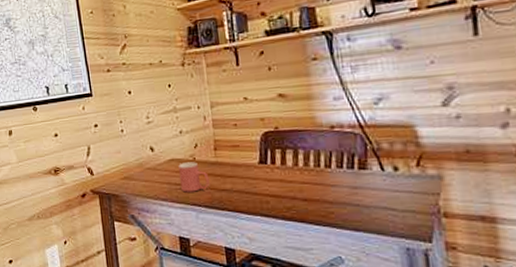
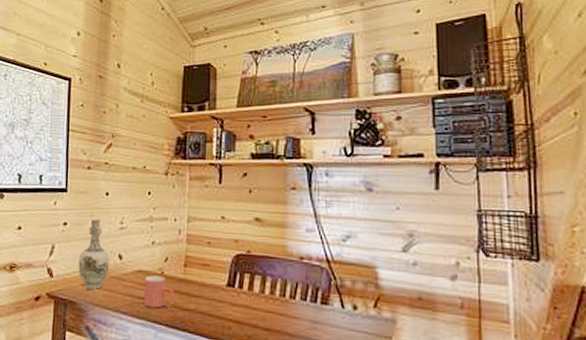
vase: none [113,117,144,182] -> present [78,219,110,289]

